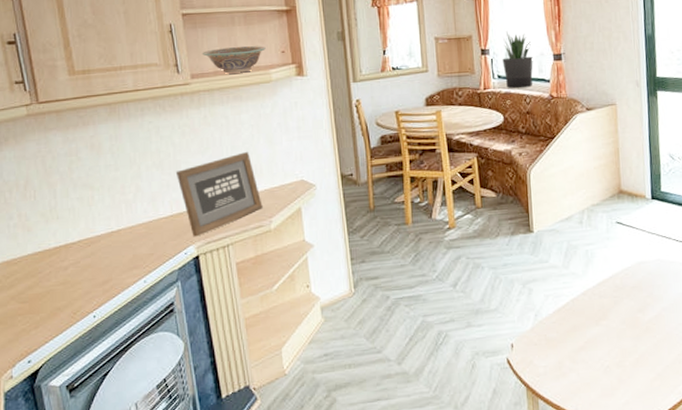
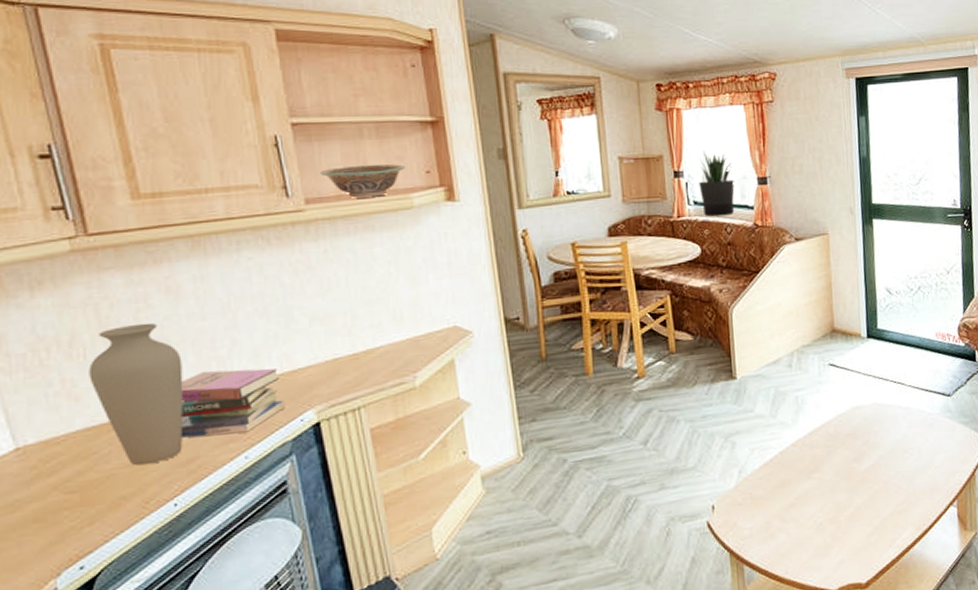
vase: none [37,172,102,284] -> present [89,322,184,466]
books: none [99,210,174,264] -> present [180,368,285,438]
picture frame: present [175,151,263,237] -> none [286,292,404,400]

